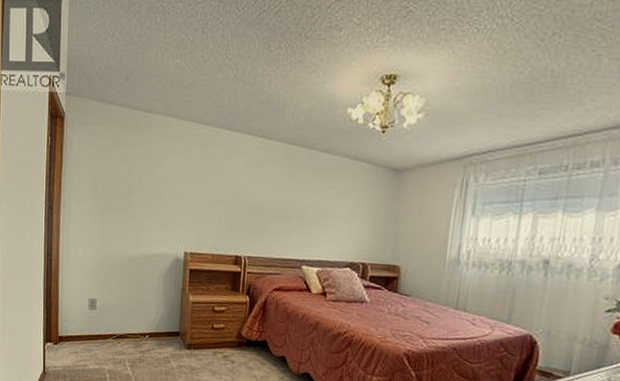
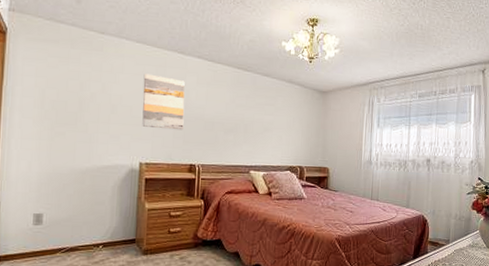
wall art: none [187,154,233,218] -> present [142,73,185,130]

